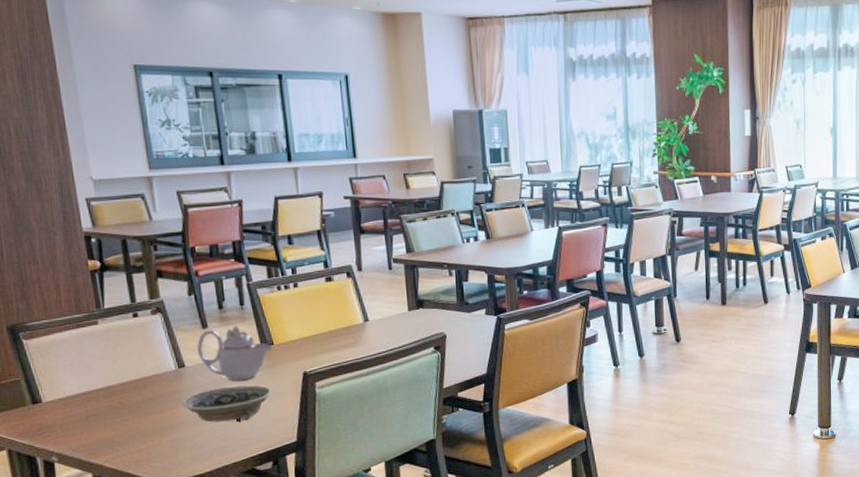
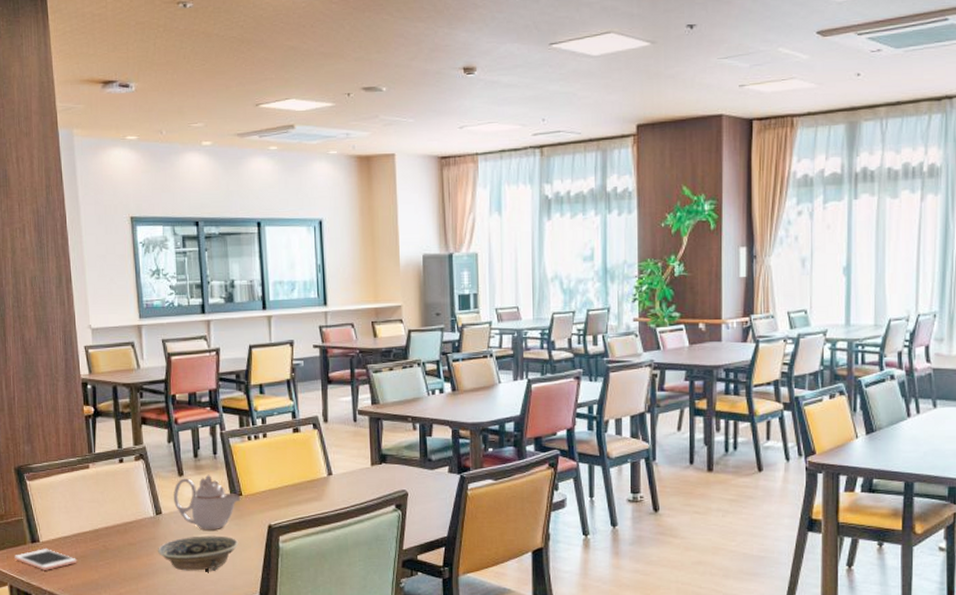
cell phone: none [12,409,89,432] -> present [14,549,77,570]

